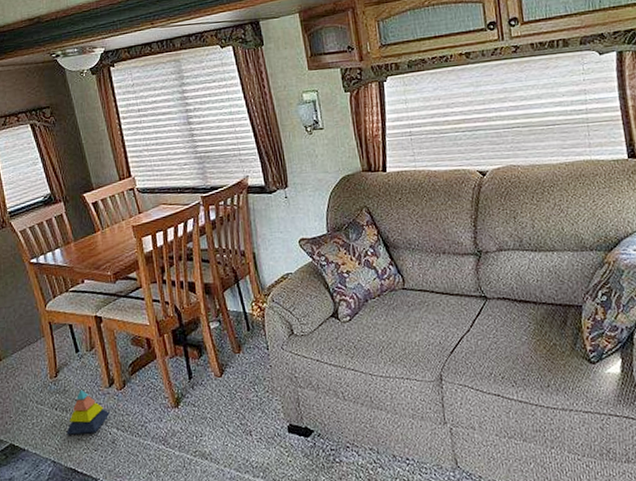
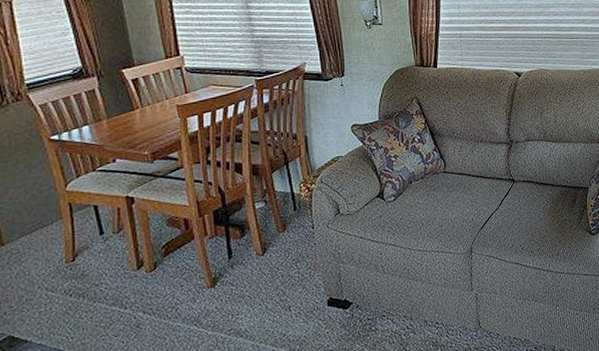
stacking toy: present [66,389,110,435] -> none [81,273,136,322]

